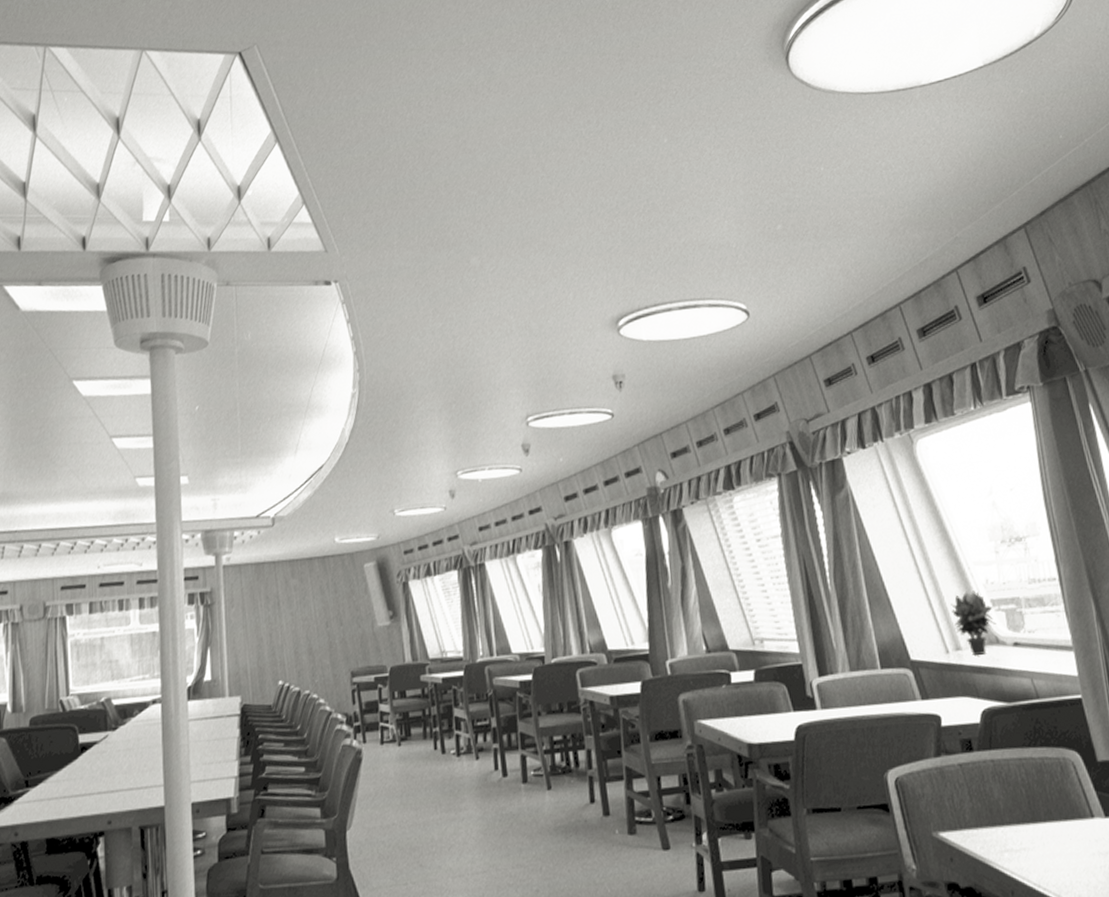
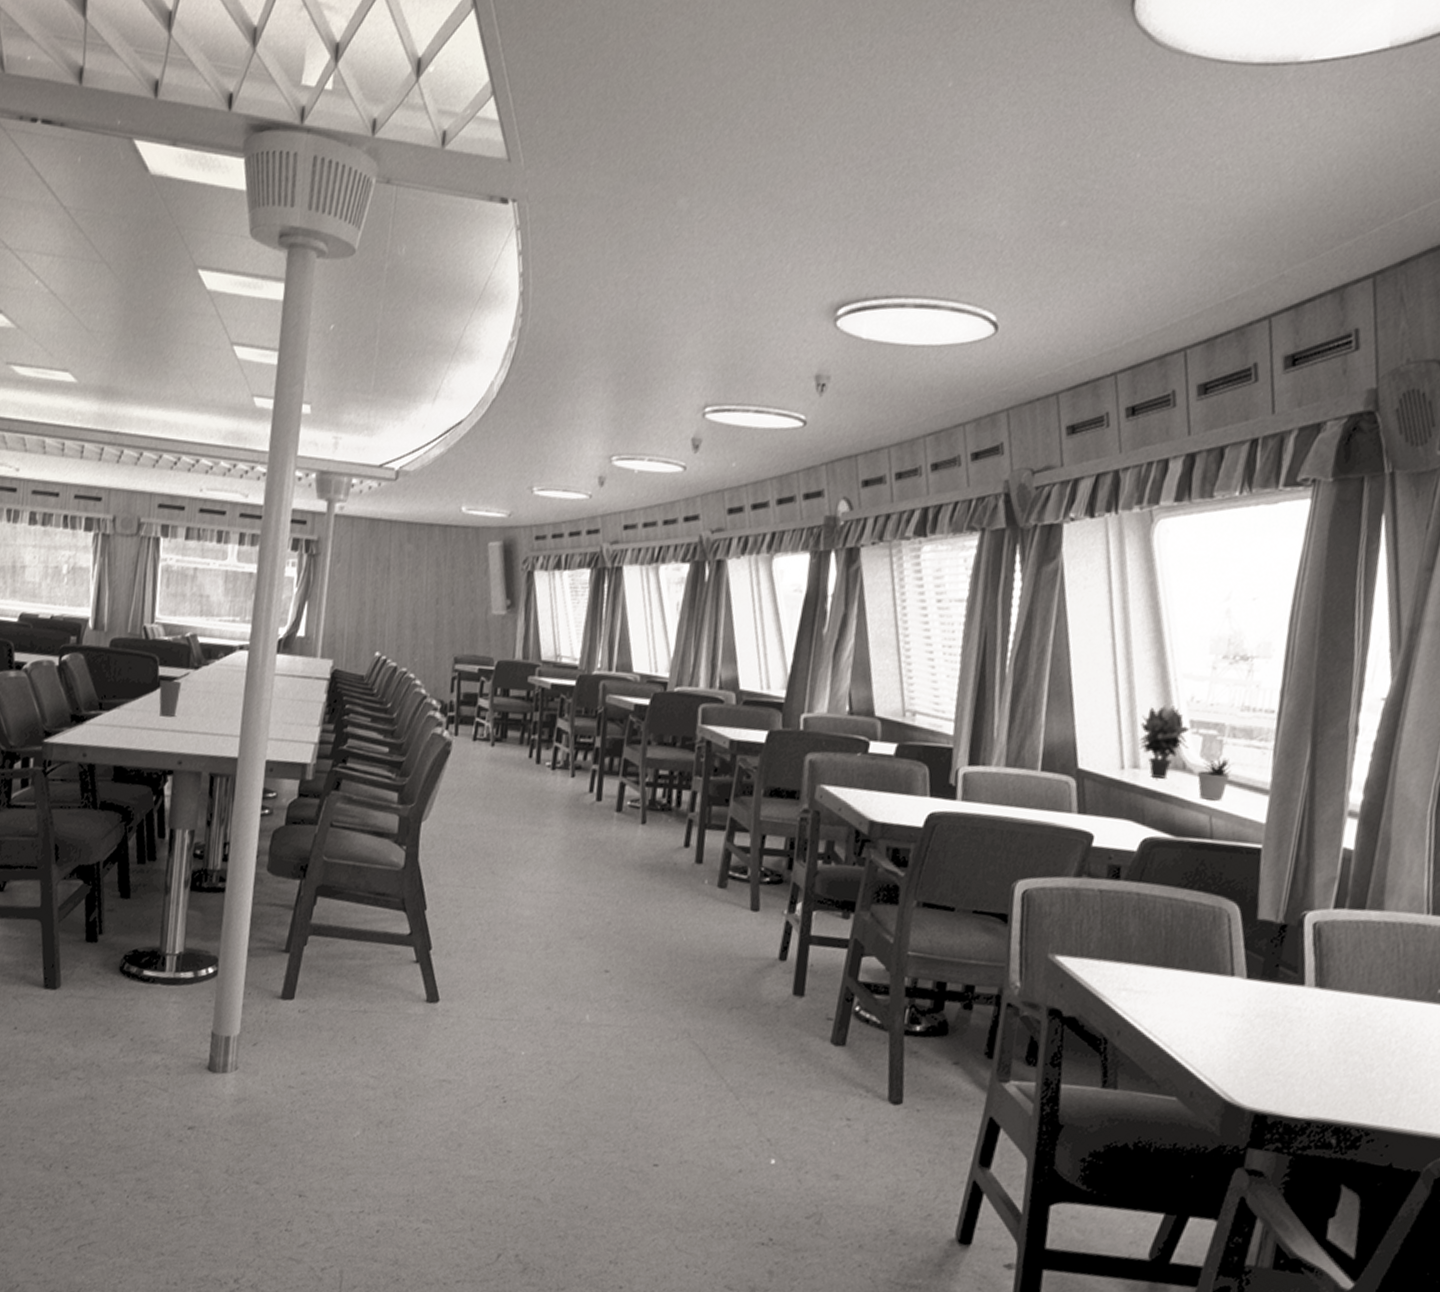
cup: none [81,744,102,780] -> present [159,679,181,717]
potted plant: none [1010,626,1037,665] -> present [1197,757,1231,801]

